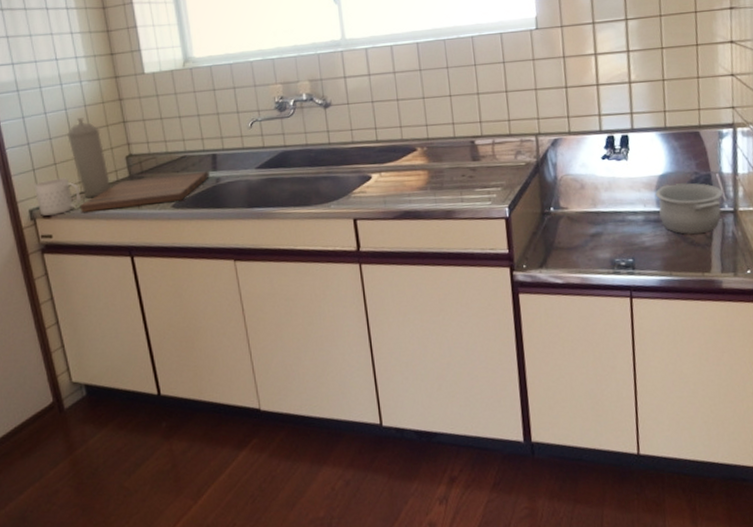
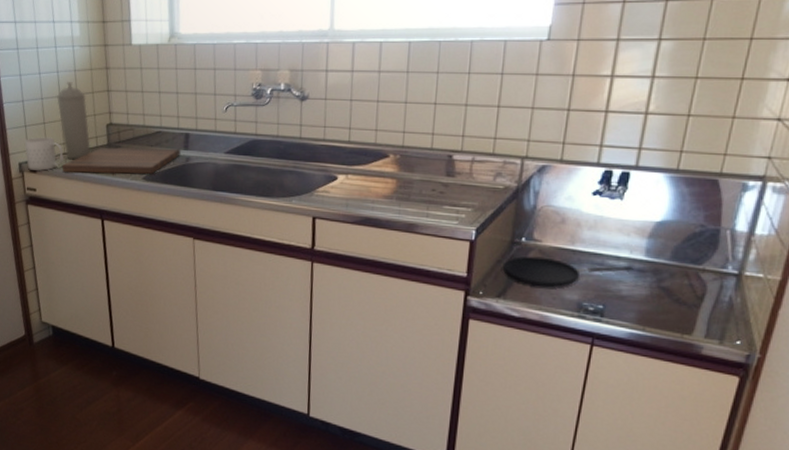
frying pan: none [538,219,650,252] -> present [502,256,634,288]
cooking pot: present [655,182,723,235] -> none [646,233,730,293]

